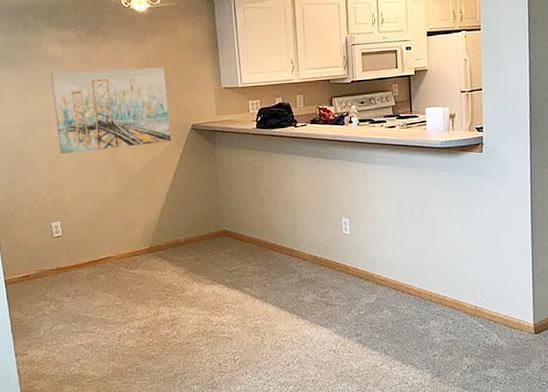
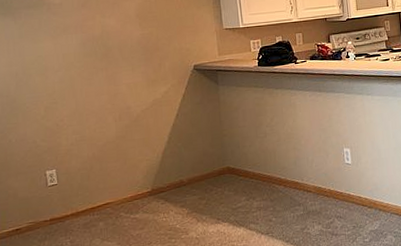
wall art: present [51,67,172,154] -> none [48,10,174,100]

